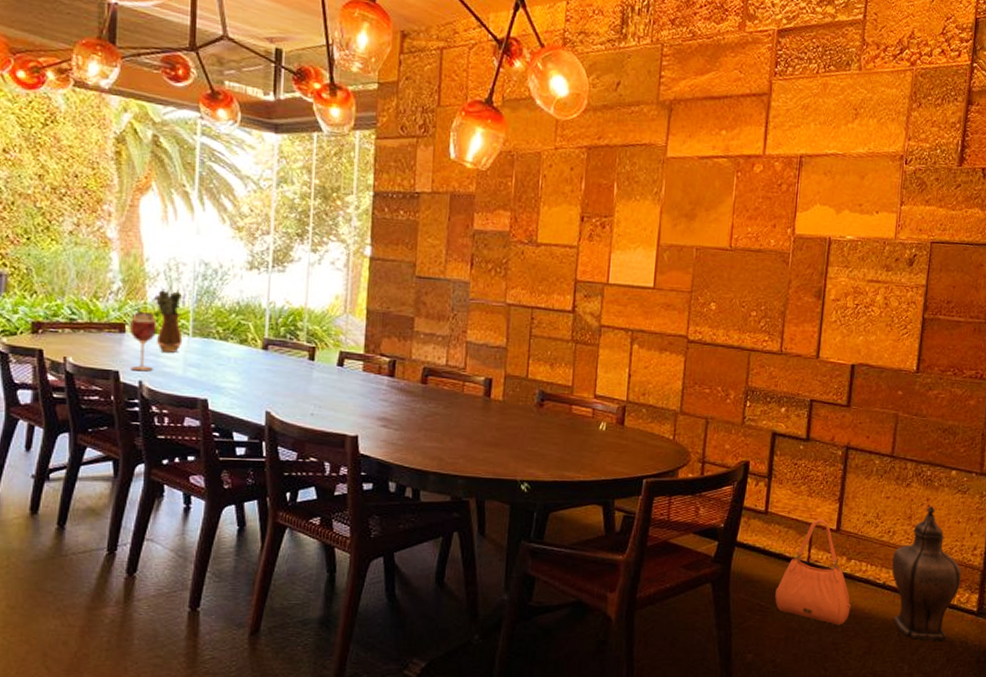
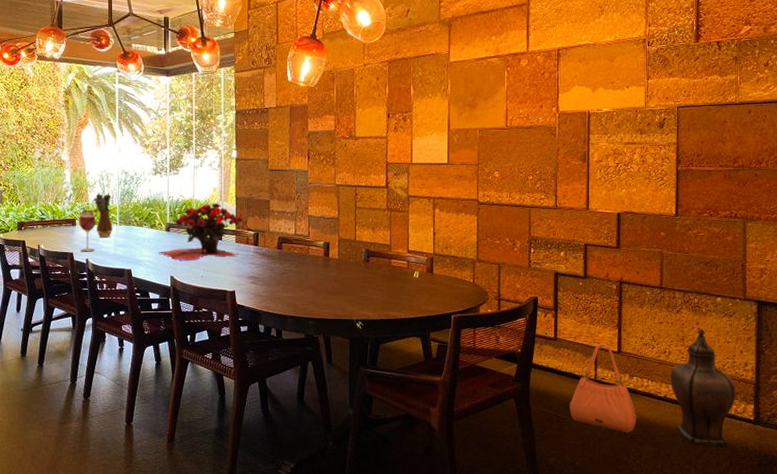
flower arrangement: none [249,316,375,392] -> present [158,204,243,260]

